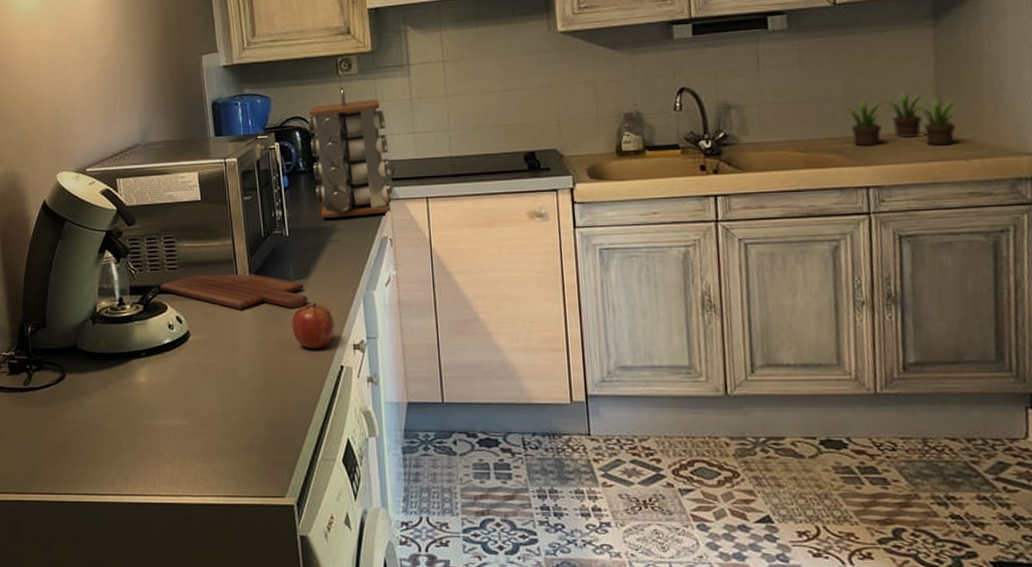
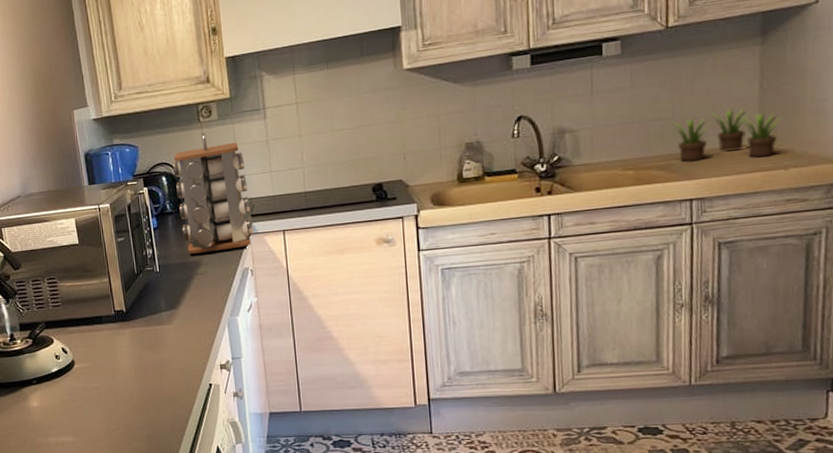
cutting board: present [160,272,308,309] -> none [46,306,179,339]
fruit: present [291,302,336,349] -> none [164,329,204,371]

